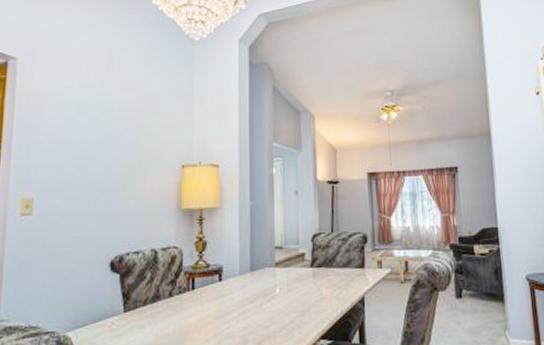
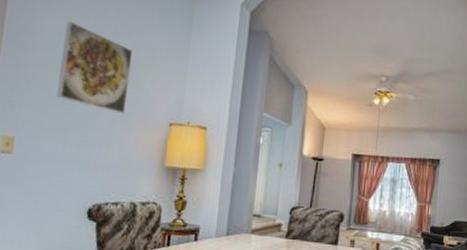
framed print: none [70,79,139,163] -> present [57,21,133,114]

